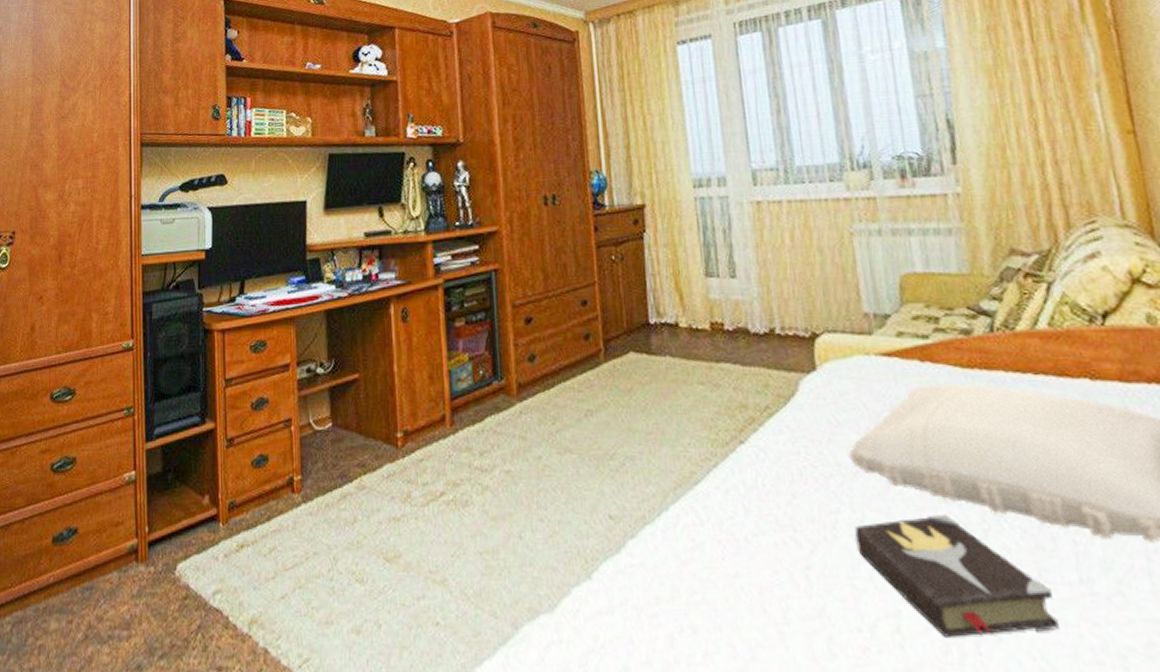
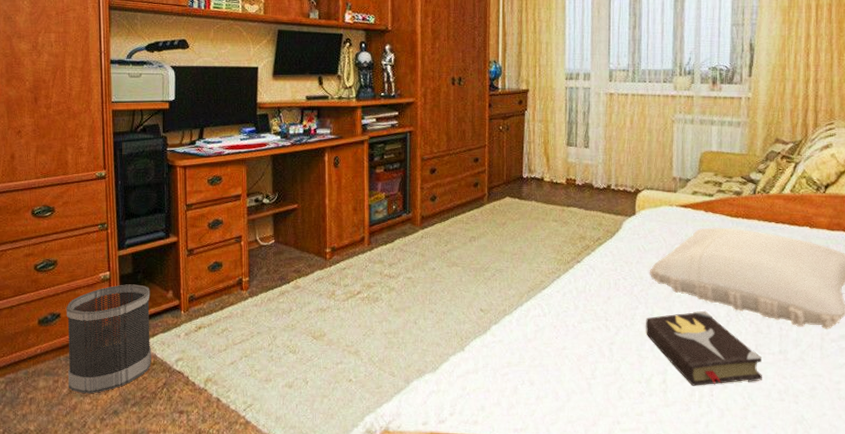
wastebasket: none [84,487,183,641] -> present [66,284,152,394]

